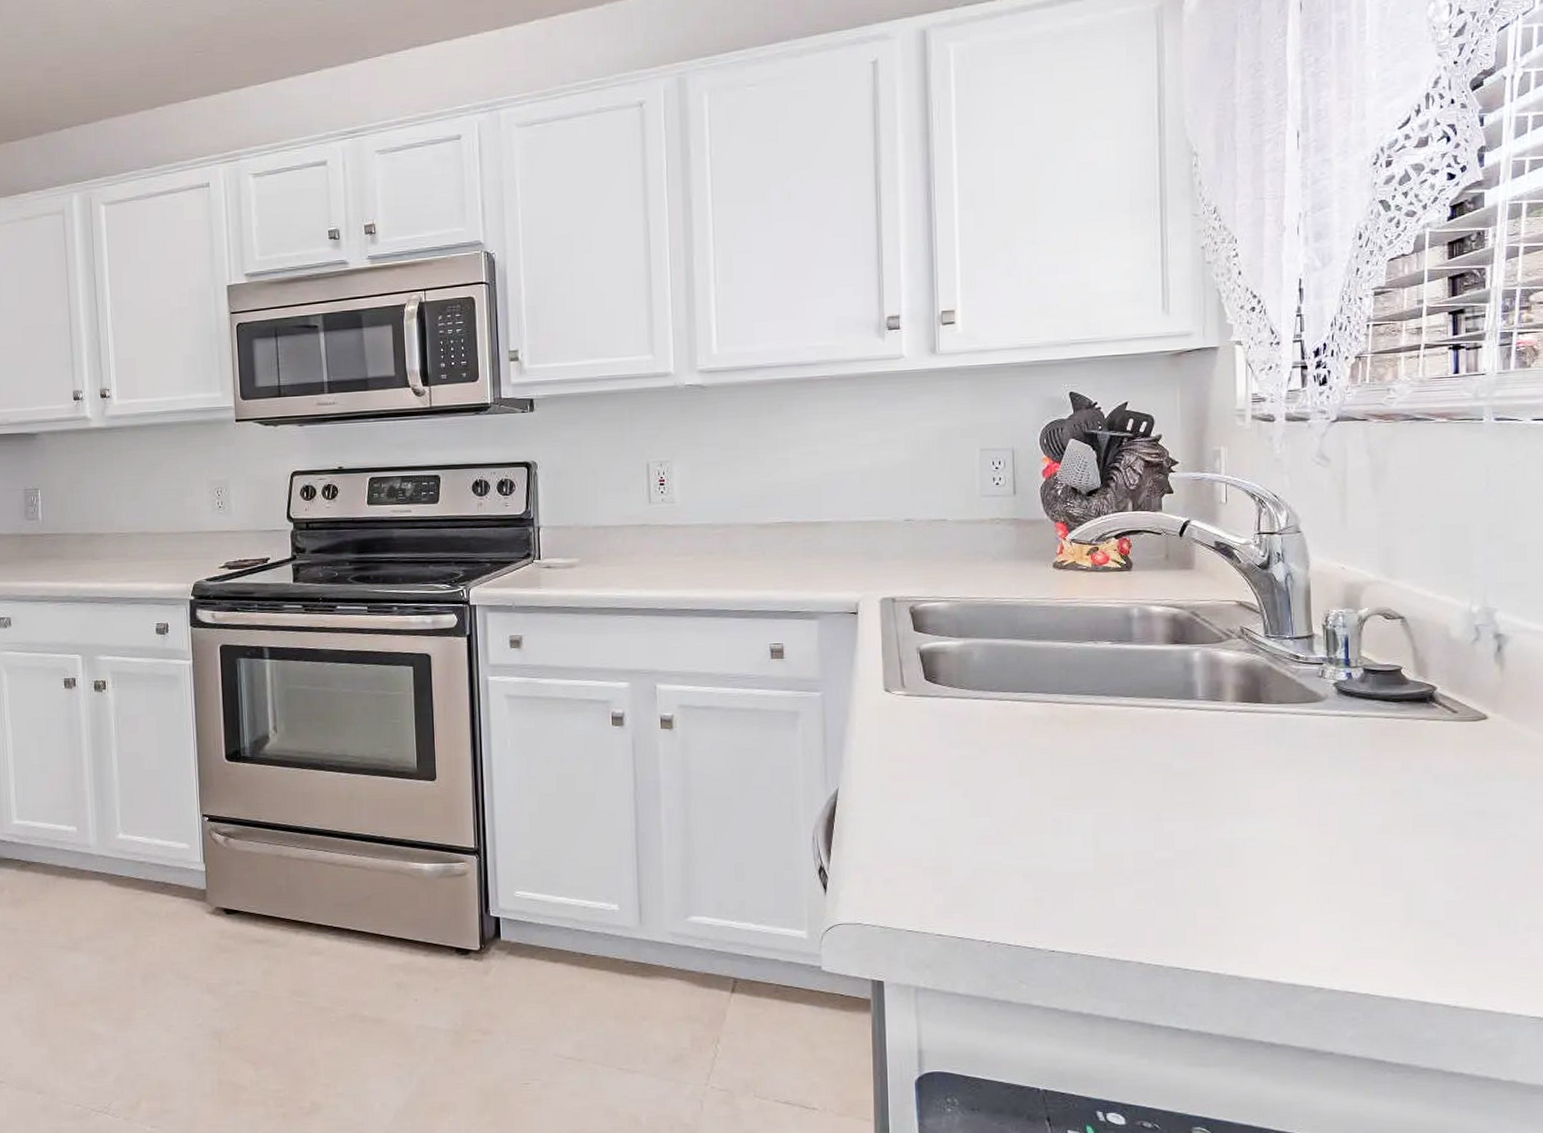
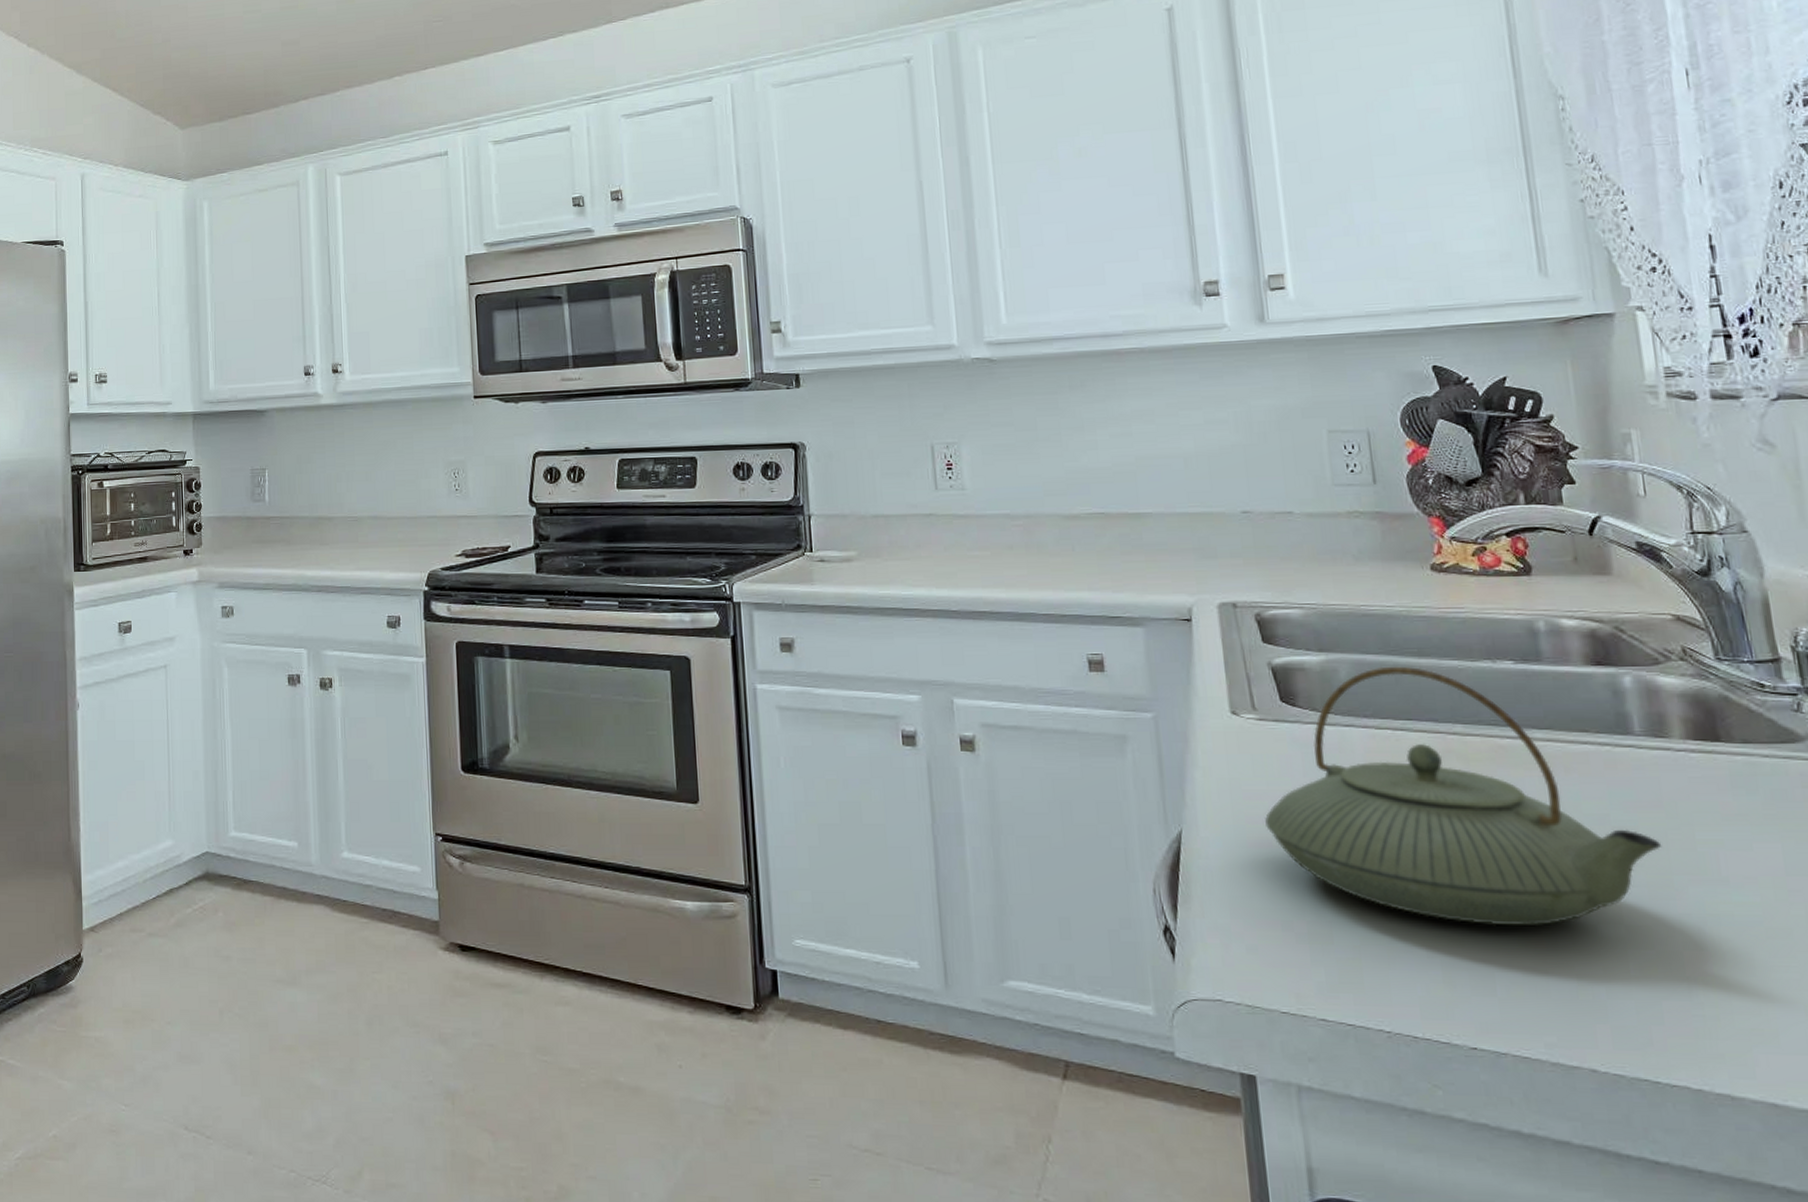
teapot: none [906,648,1209,855] -> present [1265,666,1662,926]

